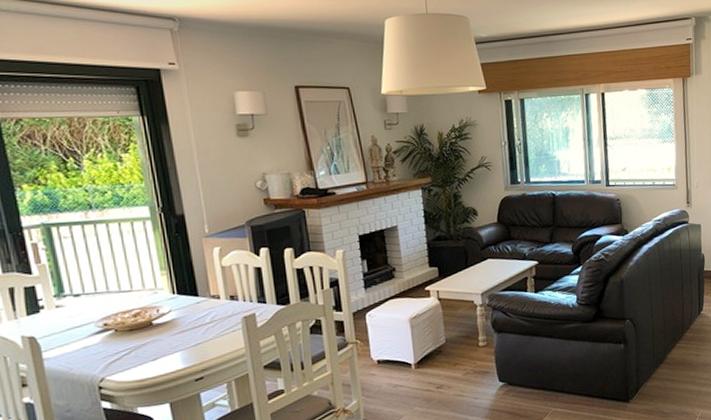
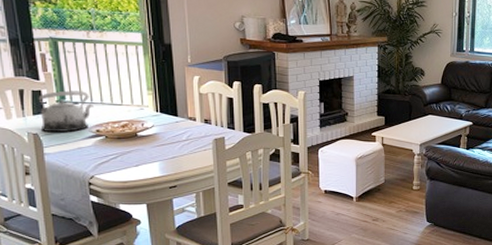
teapot: none [32,280,99,334] -> present [38,90,94,133]

